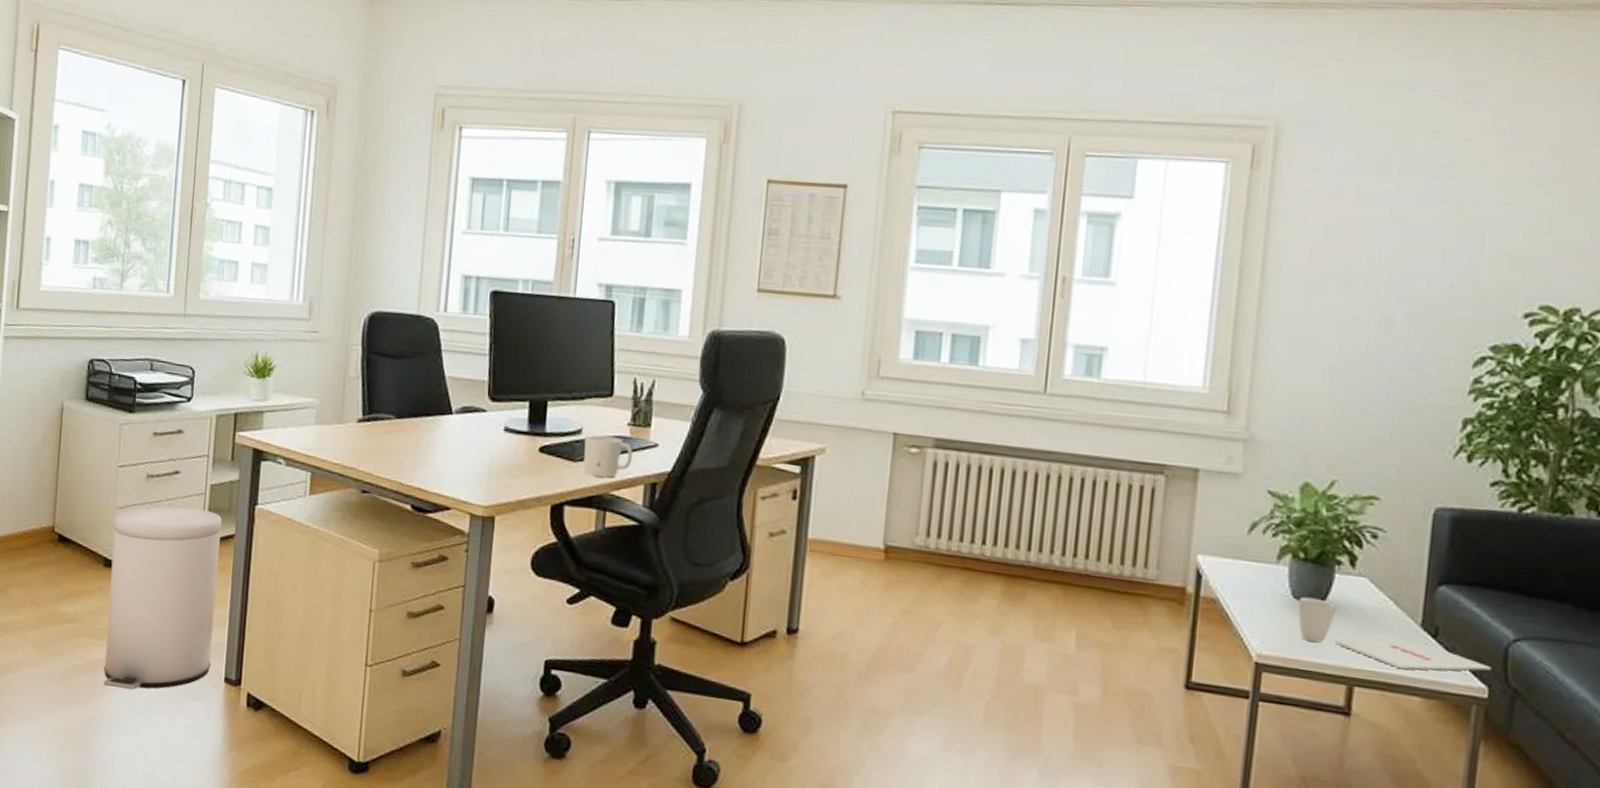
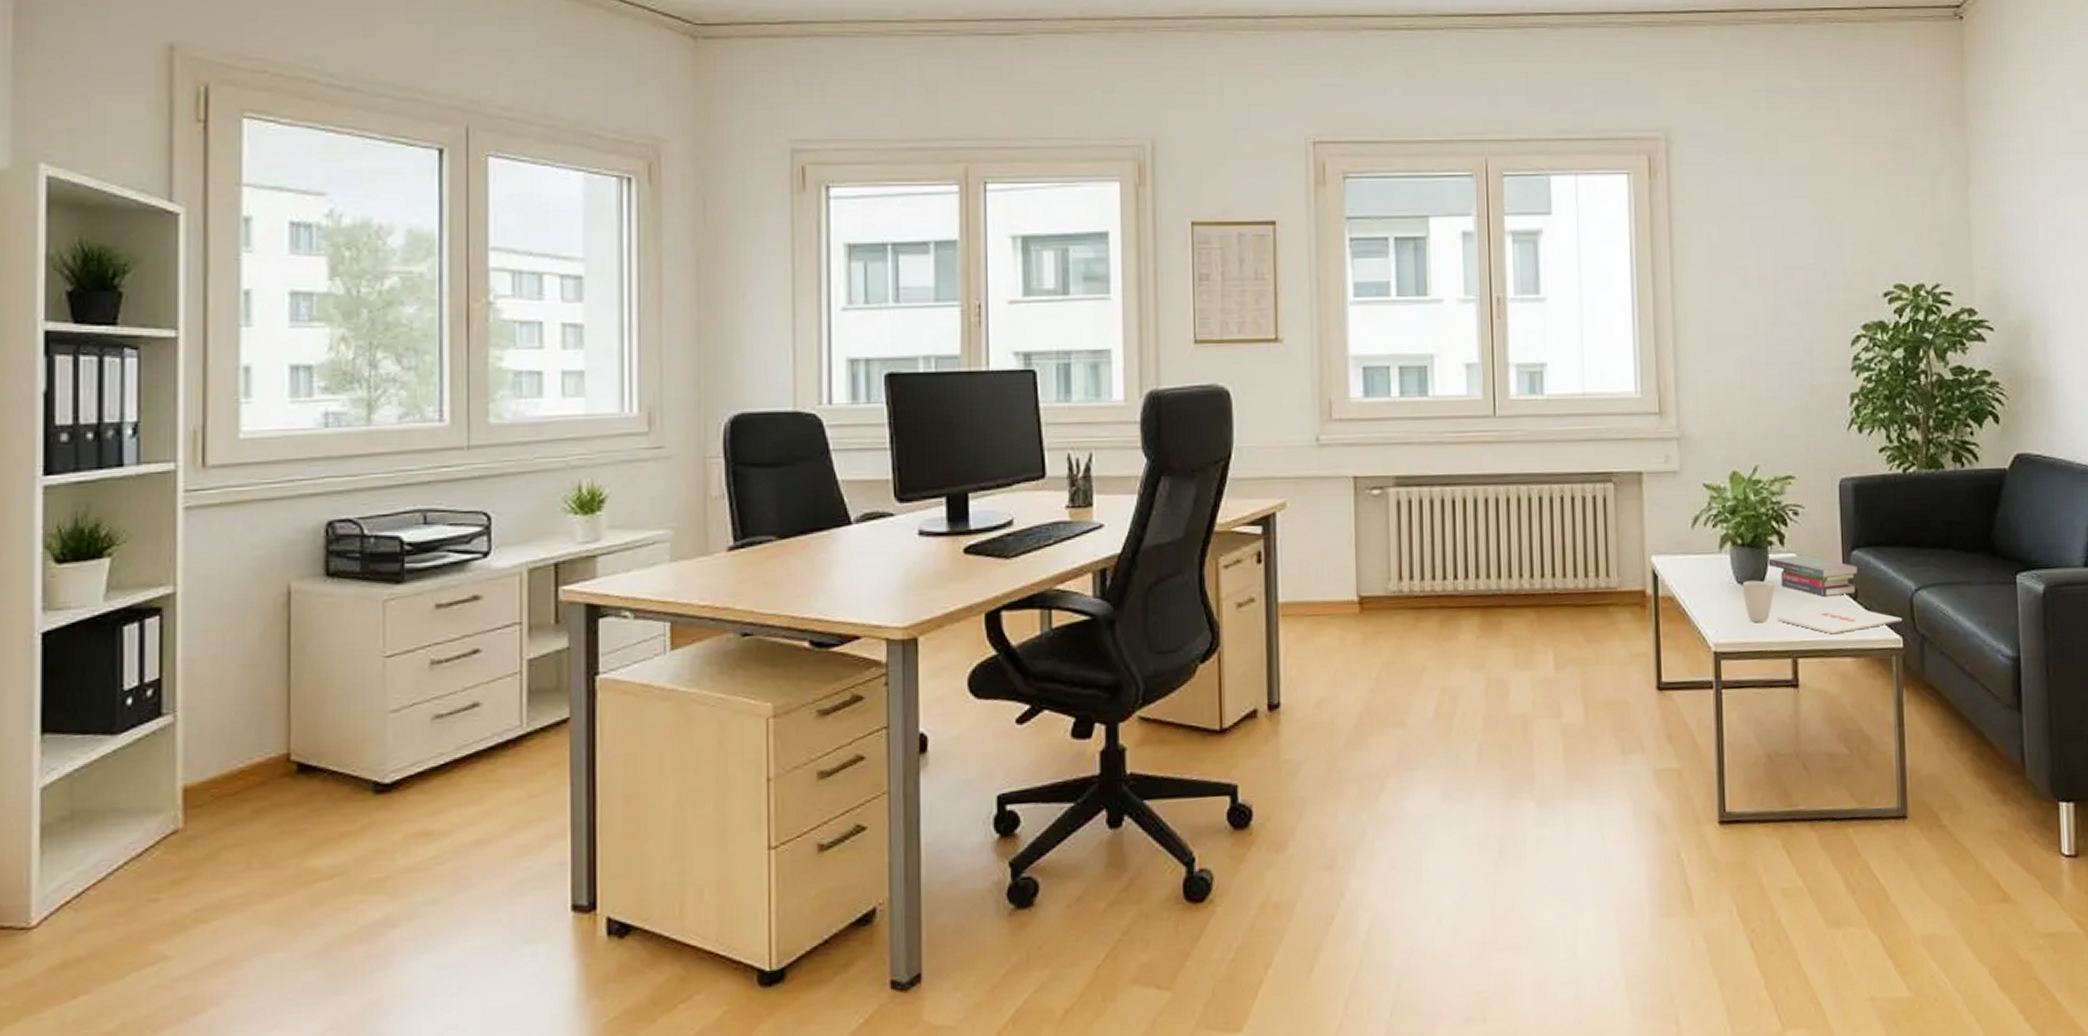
pedal bin: present [104,506,222,690] -> none [386,693,550,954]
mug: present [583,435,633,478] -> none [1017,523,1076,572]
books: none [1333,578,1443,632] -> present [1768,555,1858,598]

